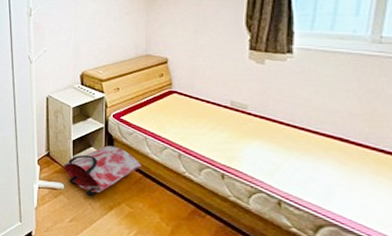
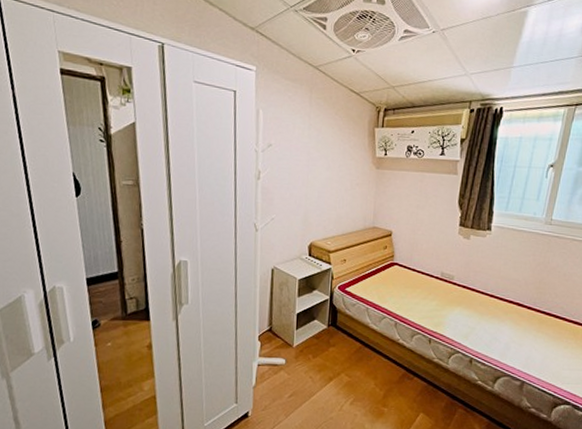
bag: present [63,145,141,197] -> none [285,317,361,370]

